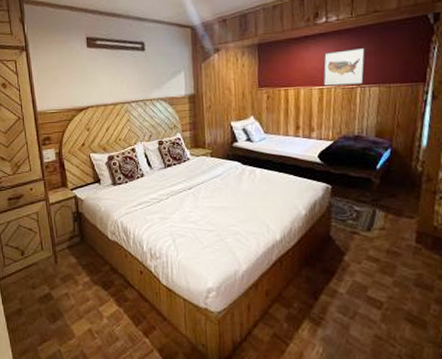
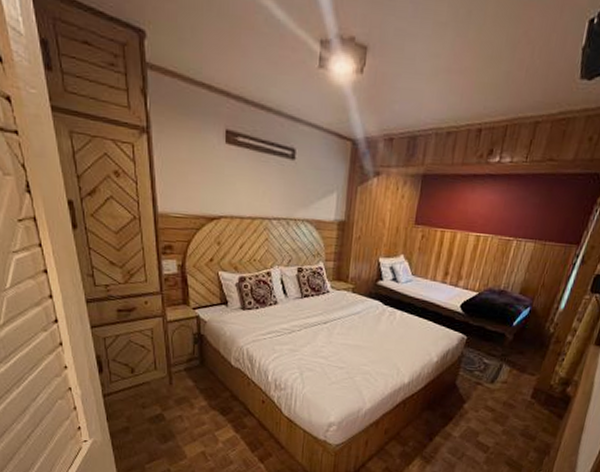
wall art: present [323,47,366,86] -> none [481,196,531,237]

